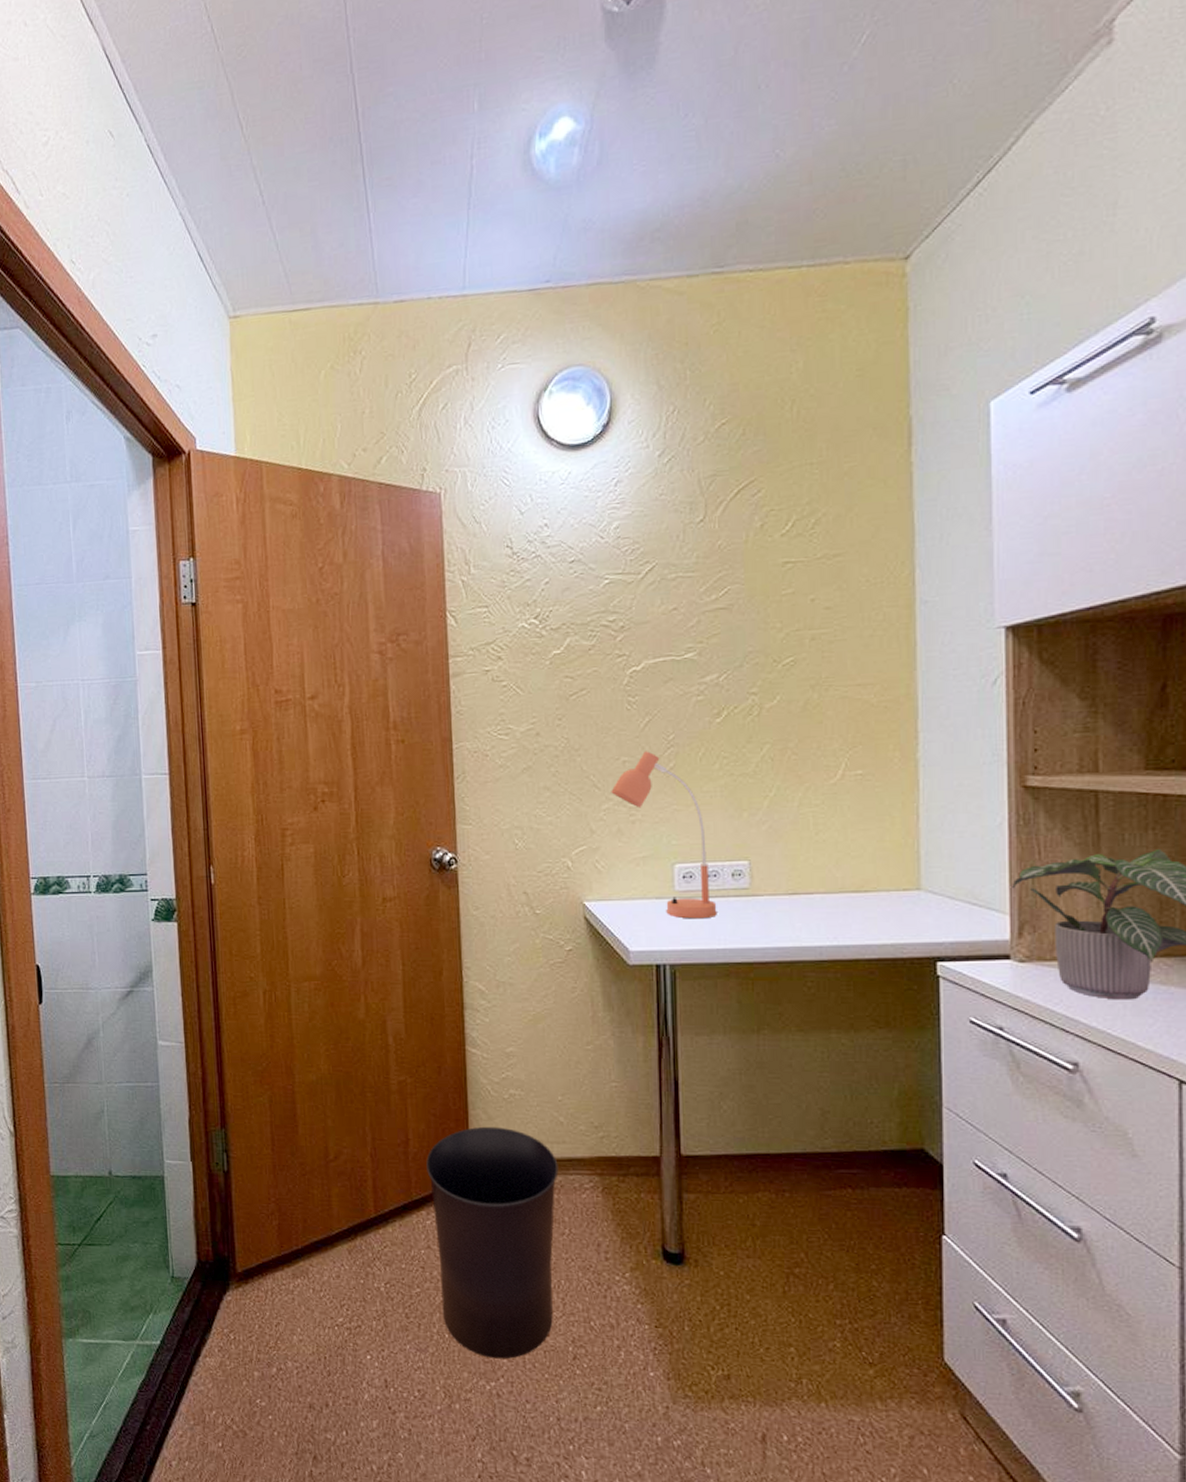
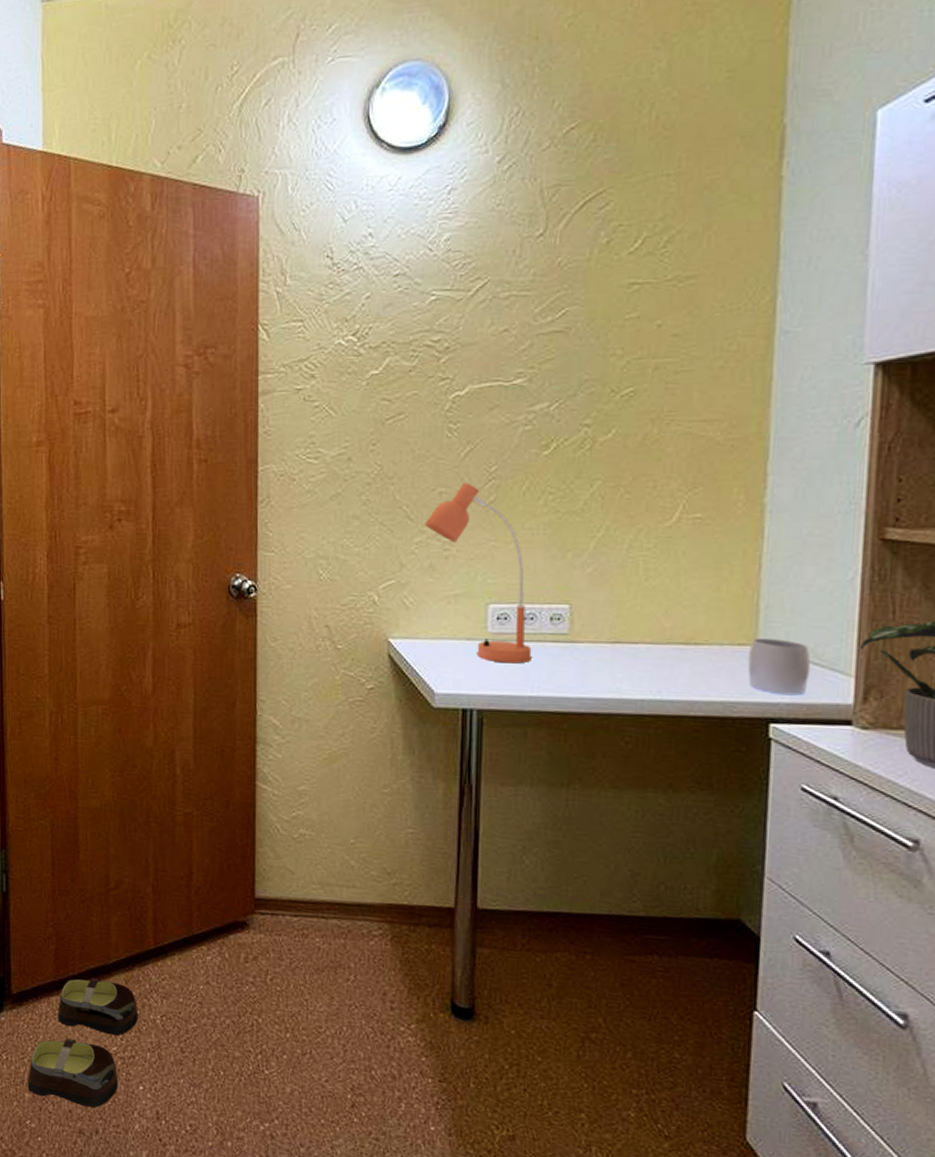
slippers: none [255,1250,362,1381] -> present [27,978,138,1108]
waste bin: present [426,1126,559,1359] -> none [209,865,347,1101]
mug: none [913,882,970,935] -> present [747,637,811,696]

